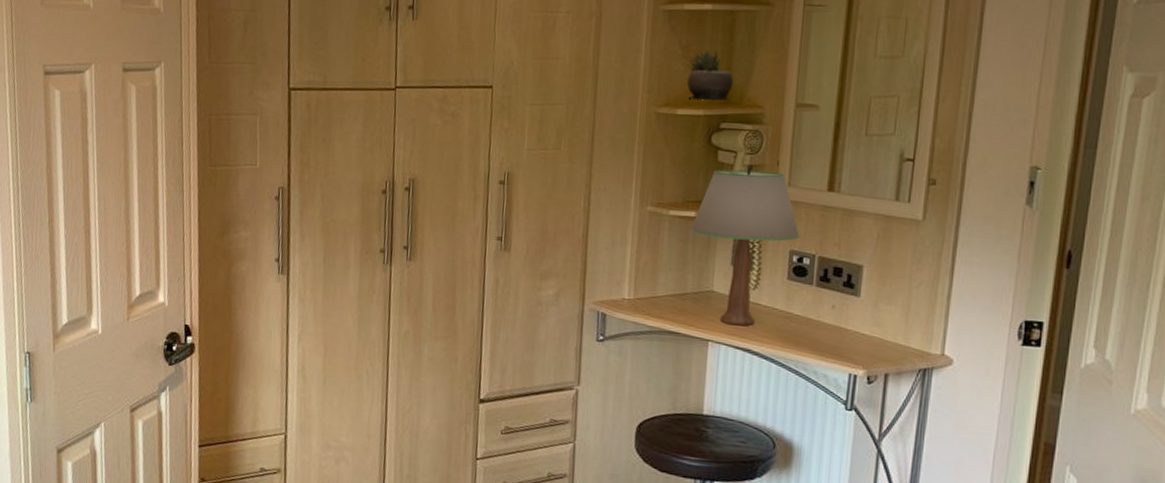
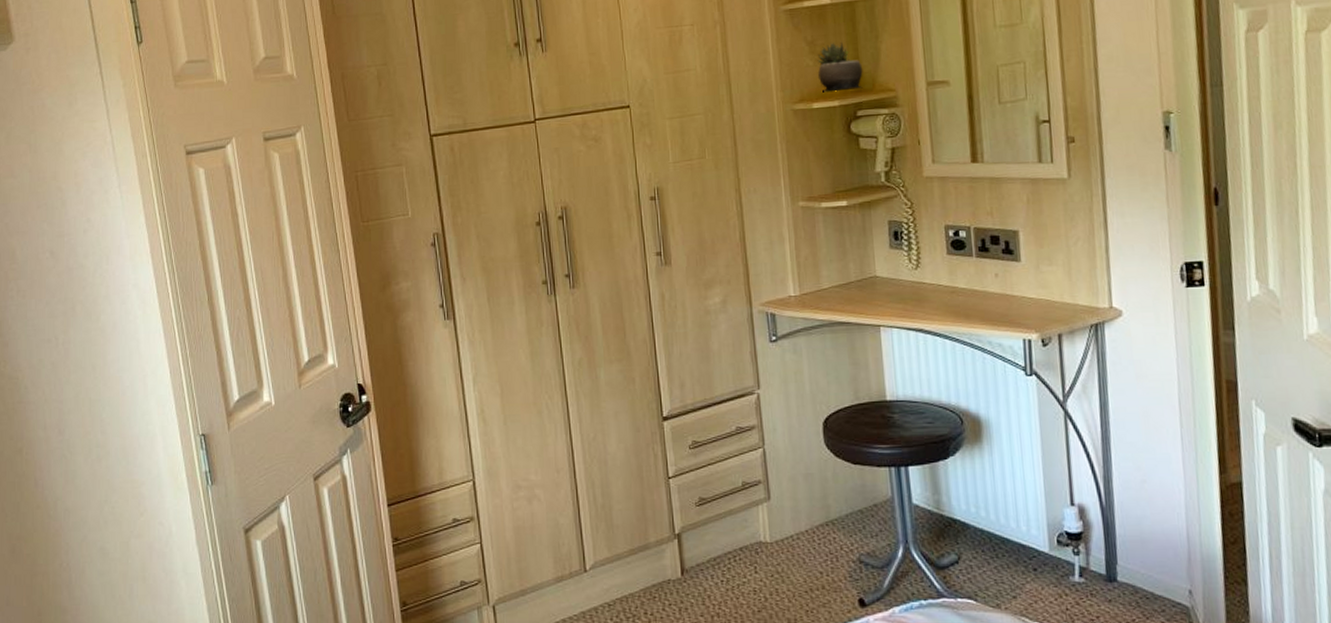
table lamp: present [689,164,801,326] -> none [843,147,953,308]

